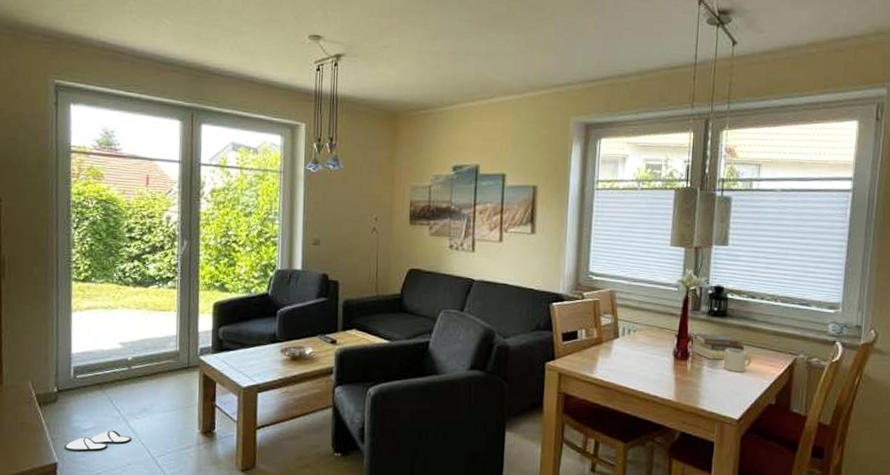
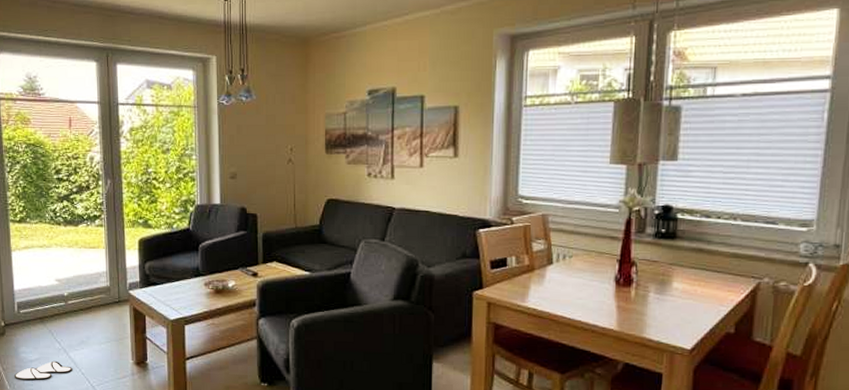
books: present [690,333,750,360] -> none [634,258,704,286]
mug: present [724,348,752,373] -> none [673,273,707,299]

